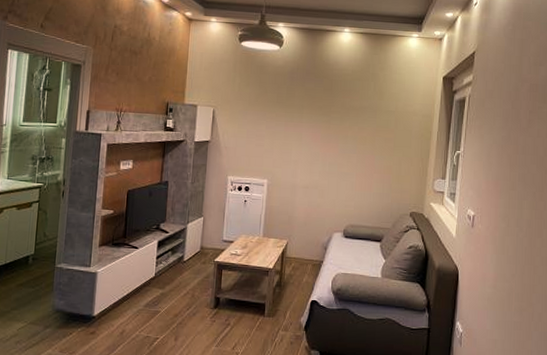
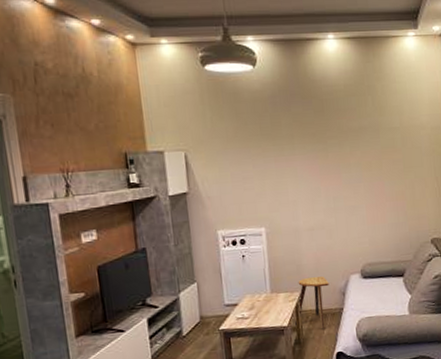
stool: none [279,228,314,277] -> present [295,276,329,329]

